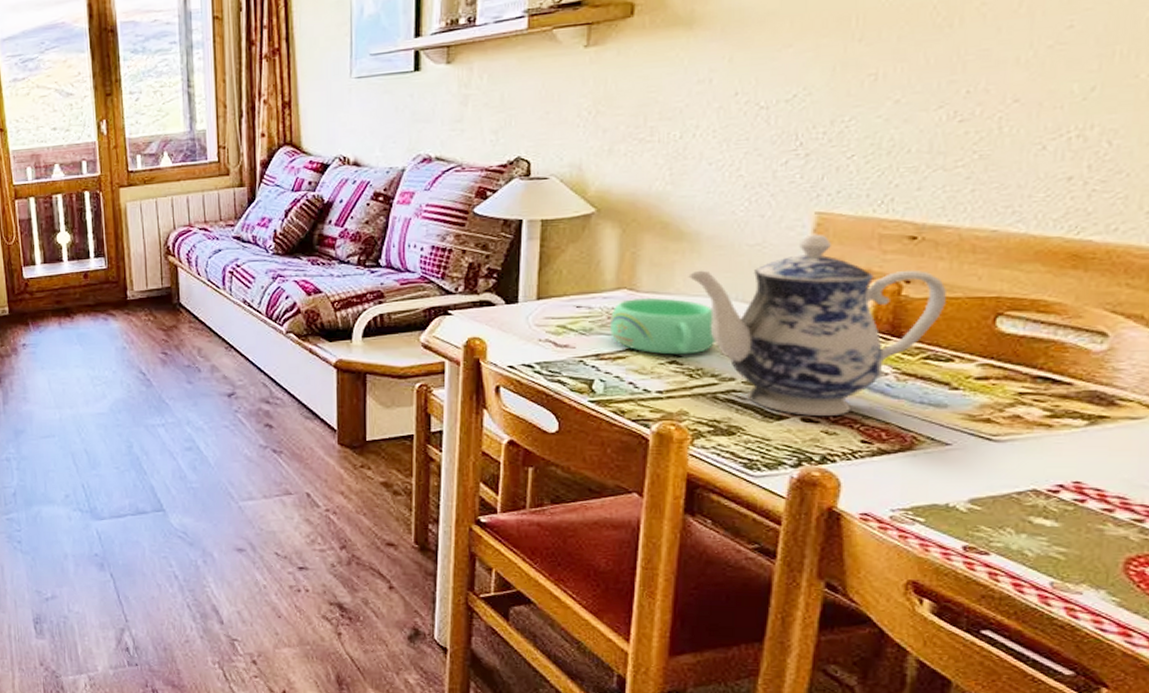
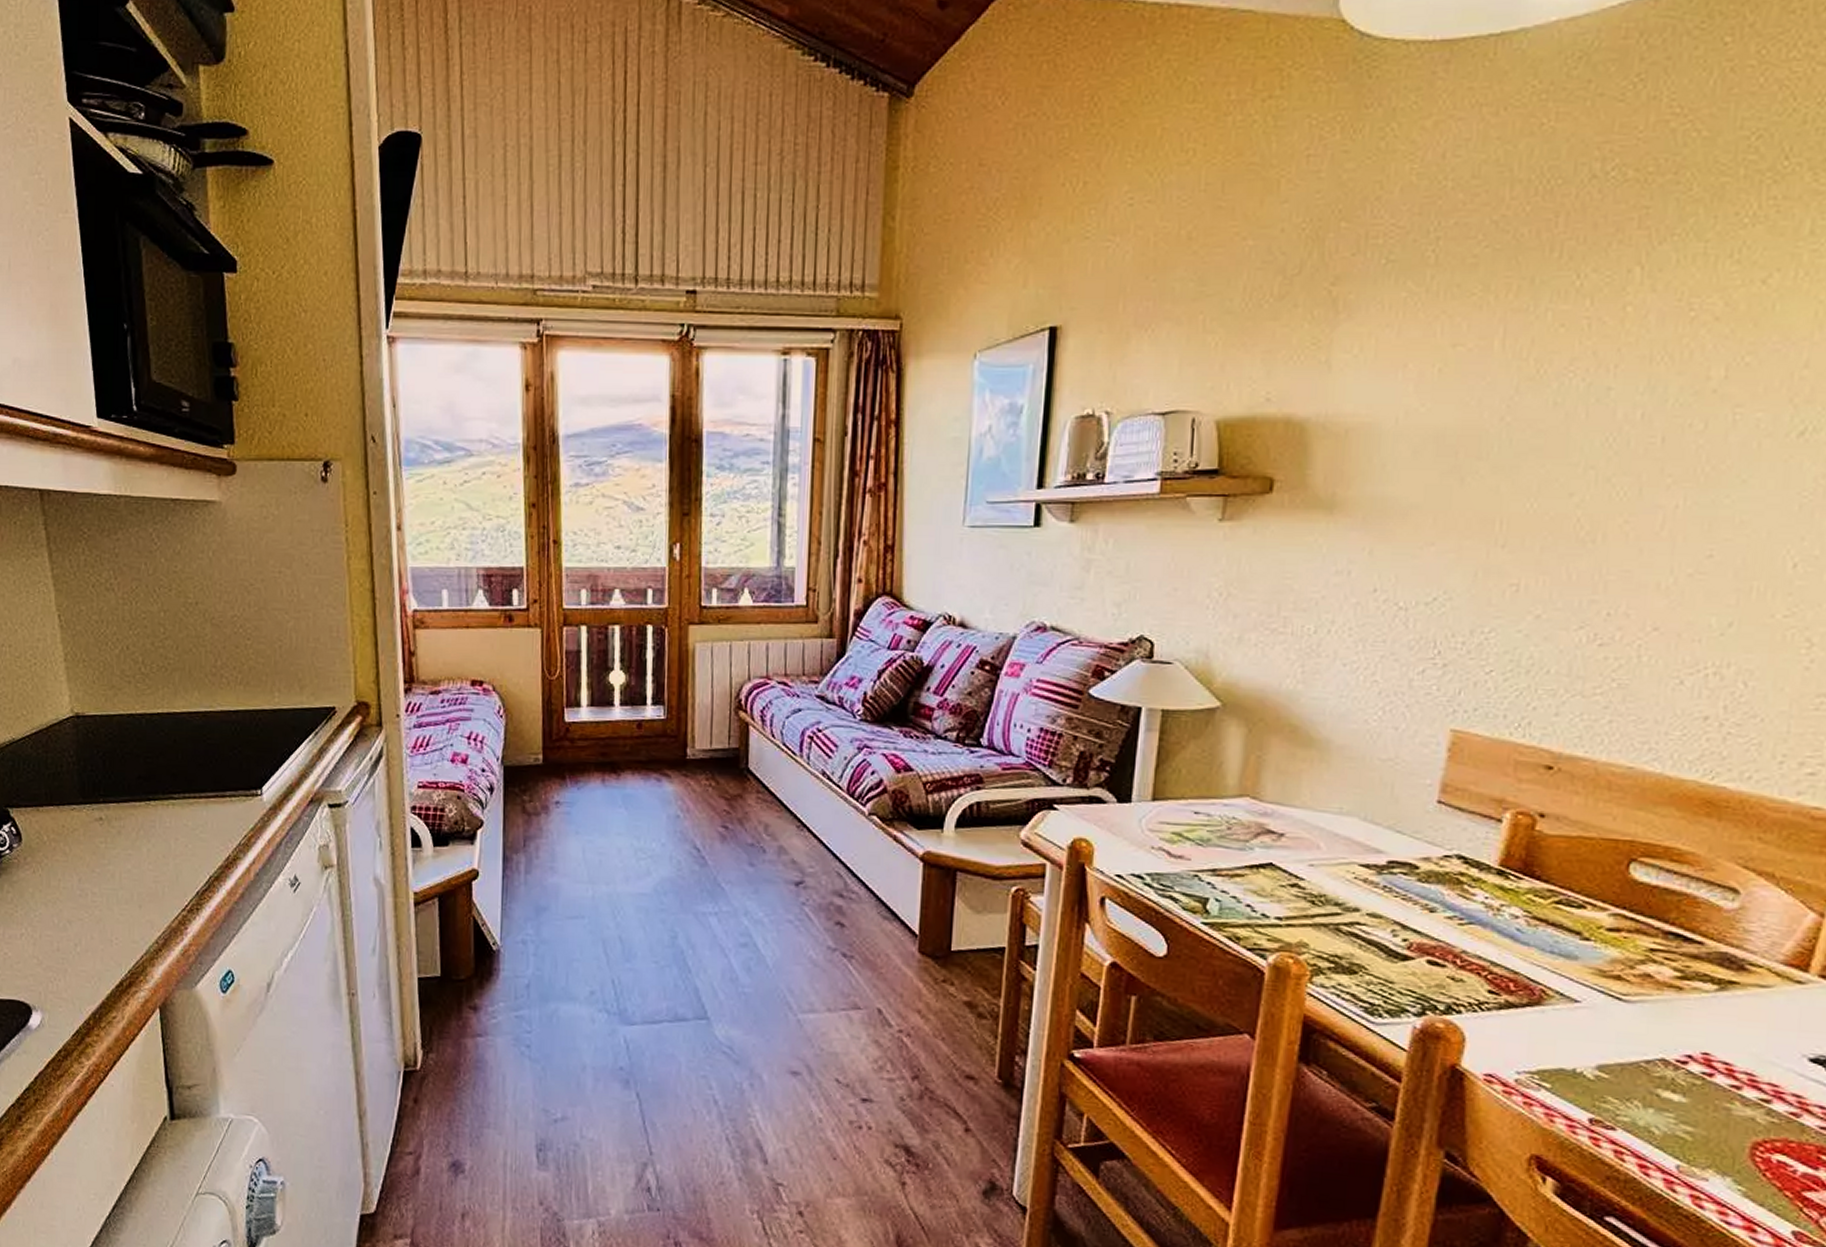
mug: present [610,298,716,355] -> none [1229,808,1342,878]
teapot: present [688,234,946,416] -> none [1315,753,1581,960]

